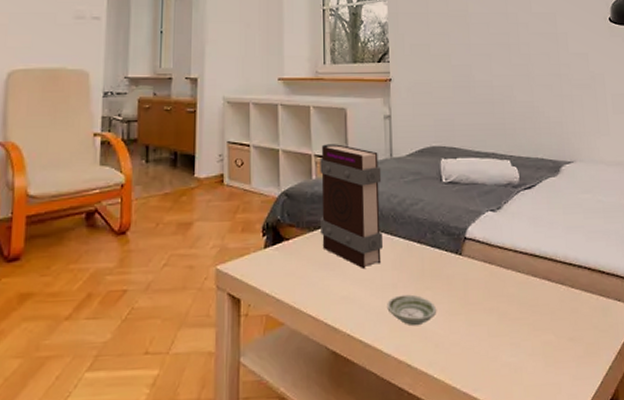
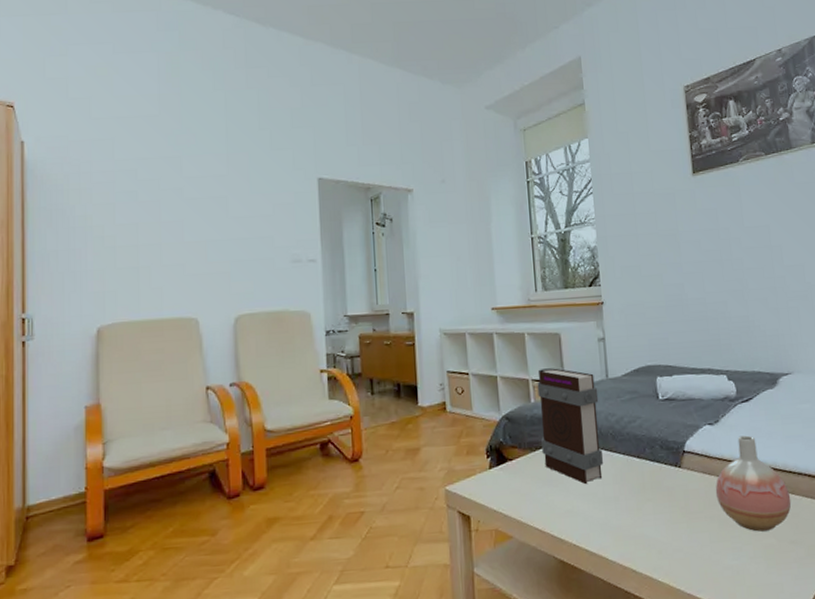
saucer: present [387,294,437,326] -> none [610,506,659,535]
vase: none [495,224,571,327] -> present [715,435,792,532]

